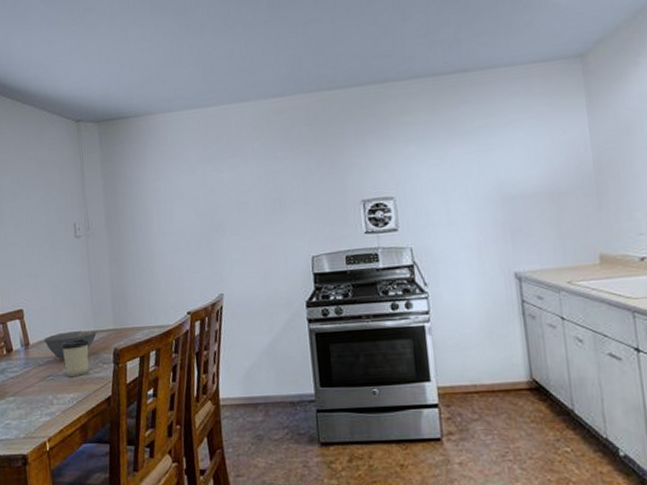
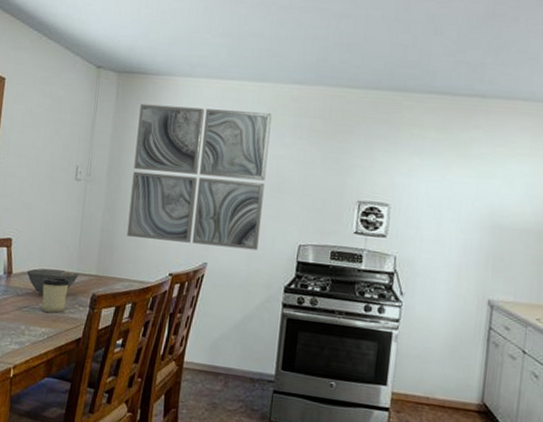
wall art: none [126,131,271,284] -> present [127,103,272,251]

